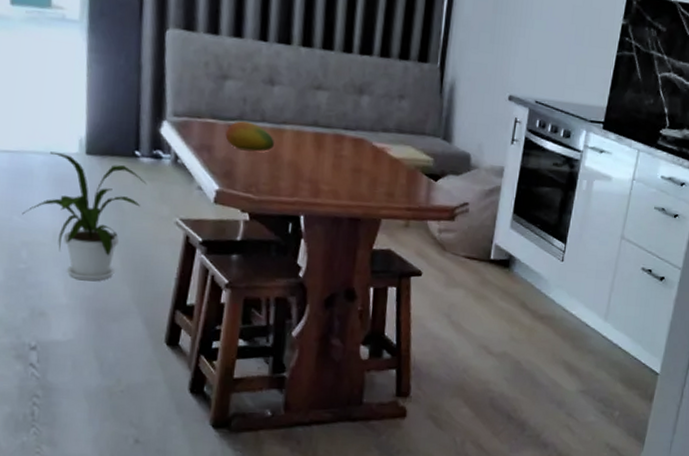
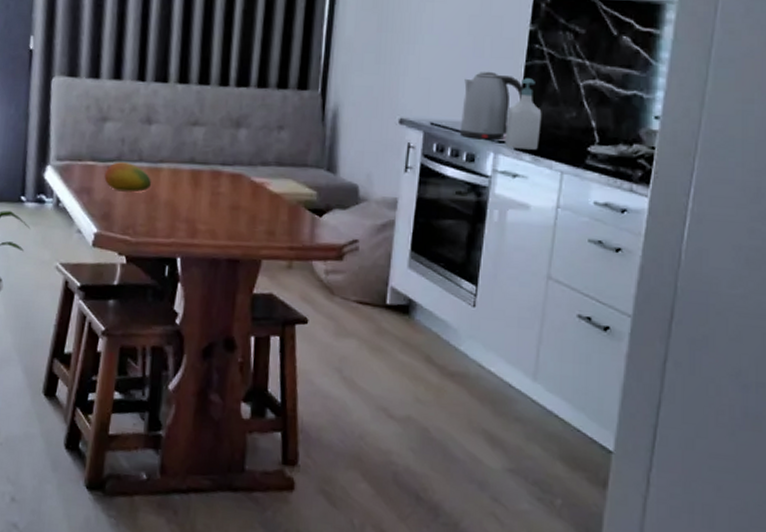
kettle: none [559,58,615,121] -> present [459,71,525,141]
soap bottle: none [595,66,627,130] -> present [505,78,542,150]

